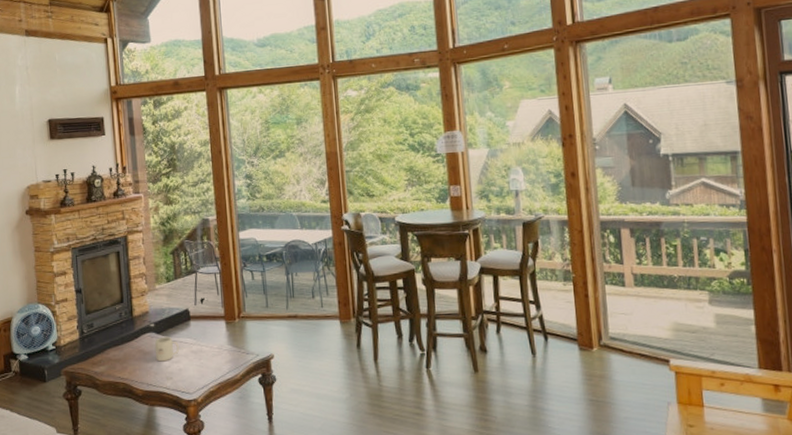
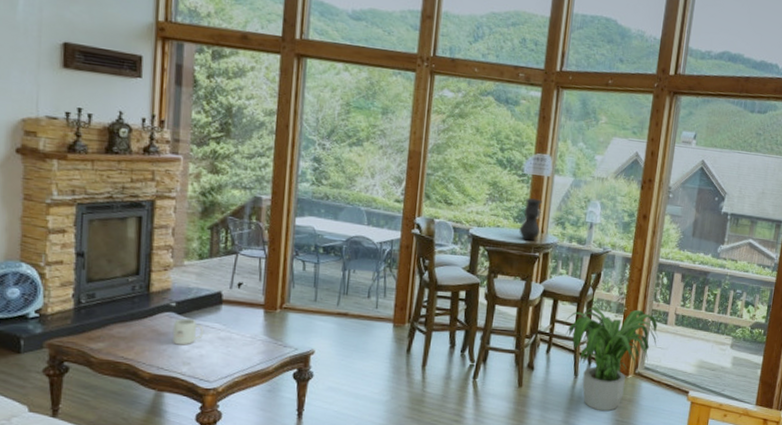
vase: none [442,175,465,220] -> present [519,197,542,241]
potted plant: none [508,275,619,391] -> present [563,307,659,412]

